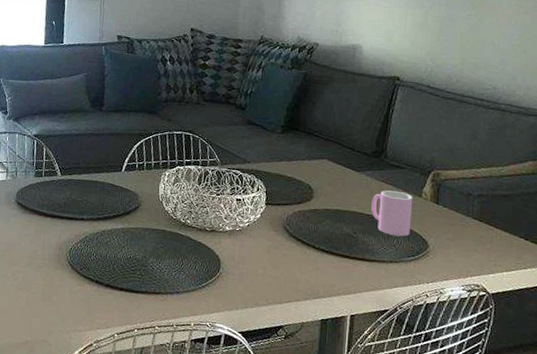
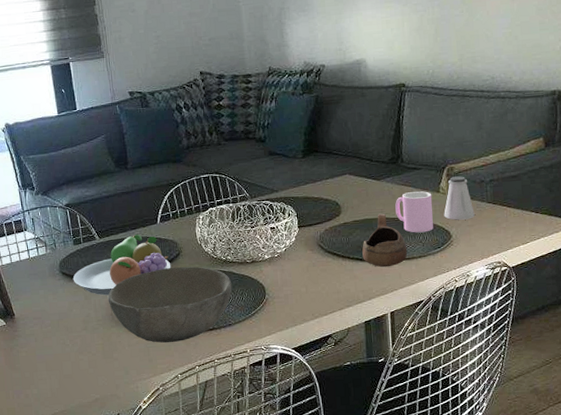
fruit bowl: none [27,178,128,235] -> present [72,234,171,296]
bowl: none [58,218,187,299] -> present [107,266,232,343]
cup: none [329,207,379,266] -> present [362,213,408,268]
saltshaker: none [423,183,457,232] -> present [444,176,475,220]

